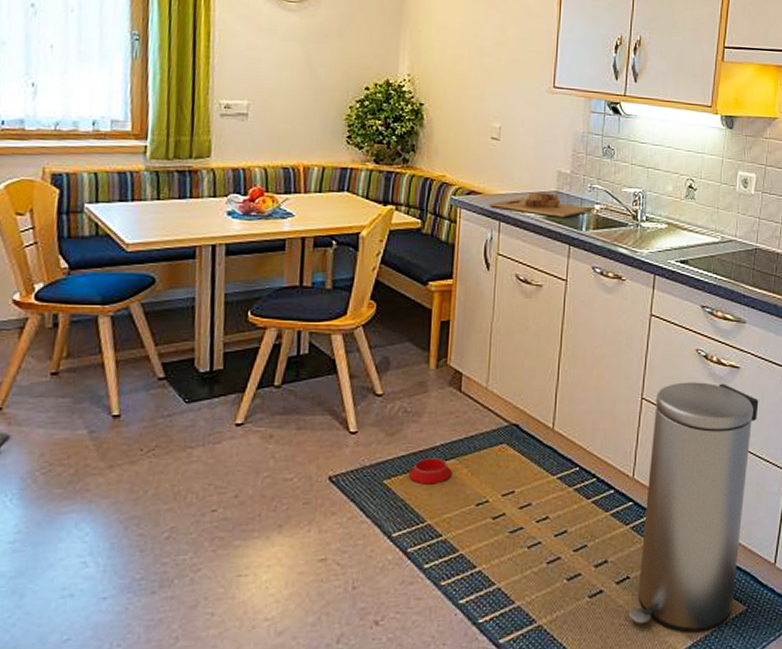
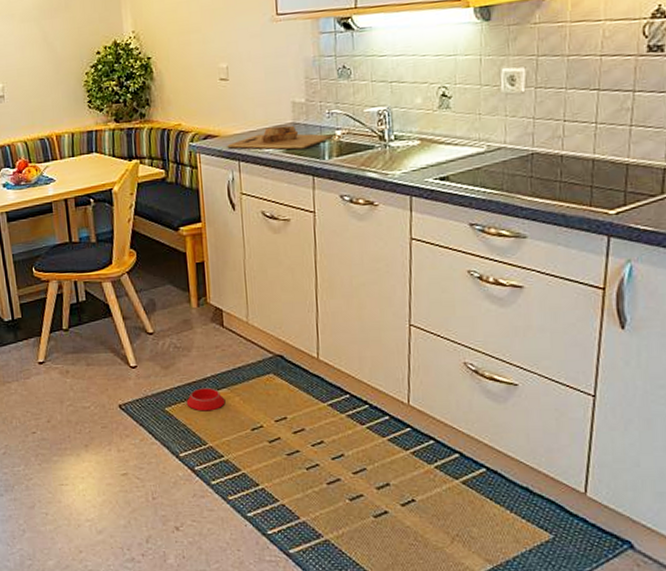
pedal bin: present [628,382,759,633] -> none [417,305,551,557]

